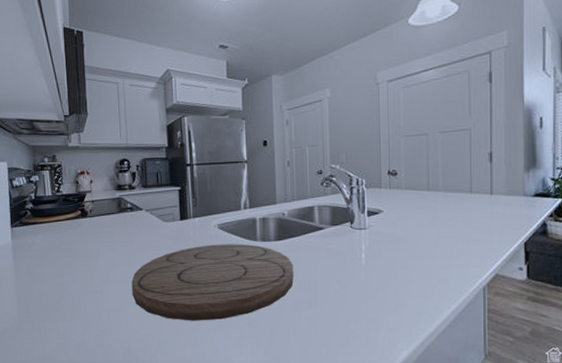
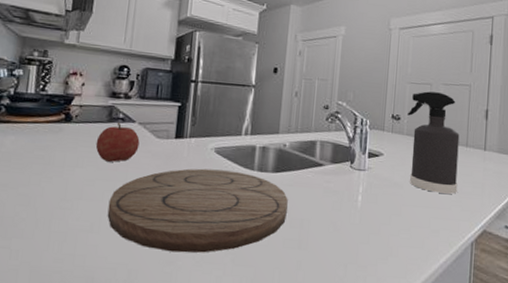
fruit: none [111,212,149,248] -> present [95,123,140,162]
spray bottle: none [404,141,464,242] -> present [407,91,460,194]

